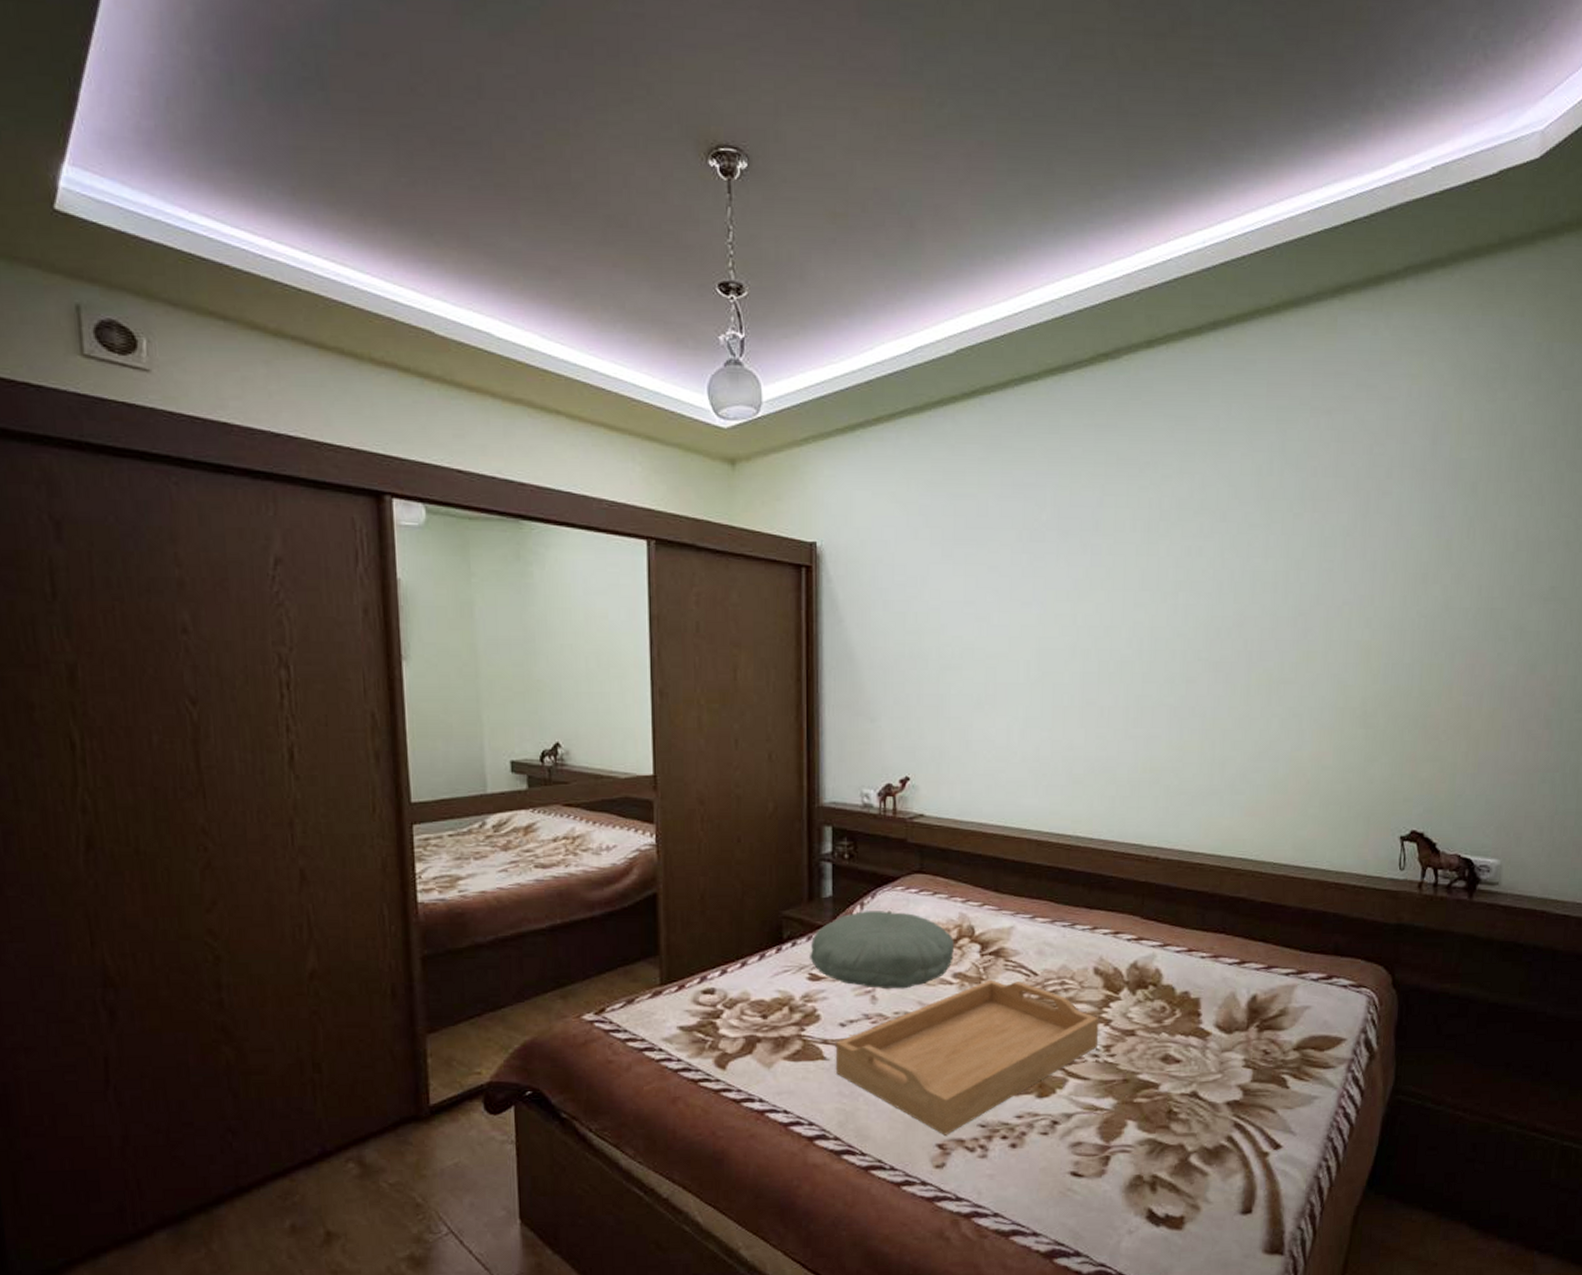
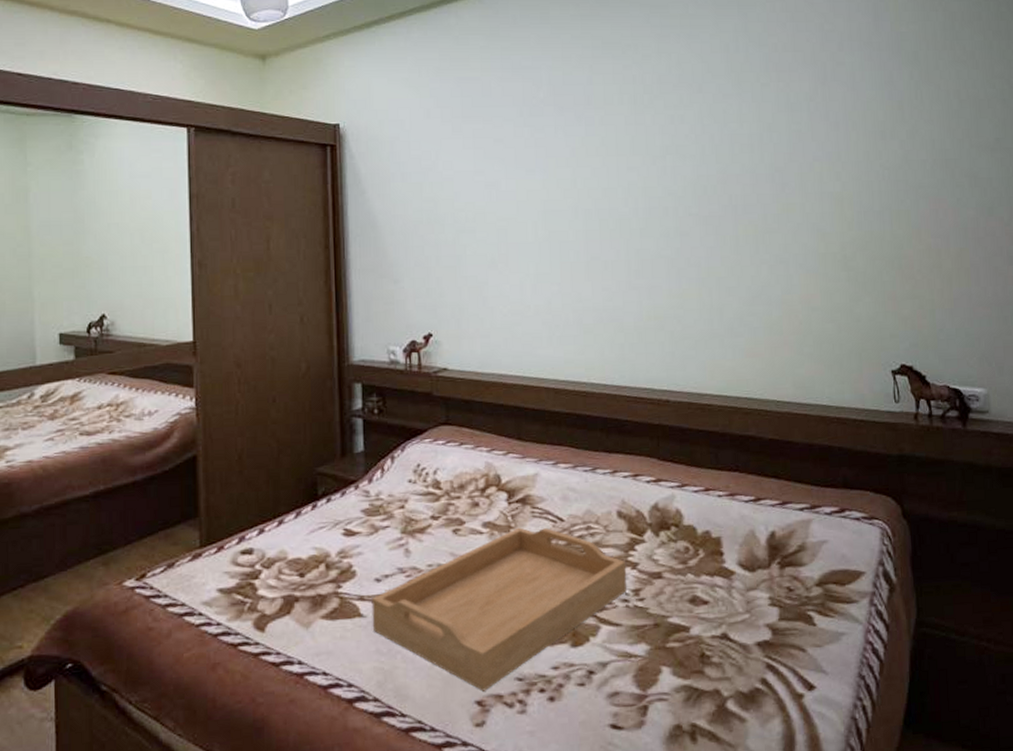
pillow: present [810,911,954,989] -> none [344,463,482,542]

